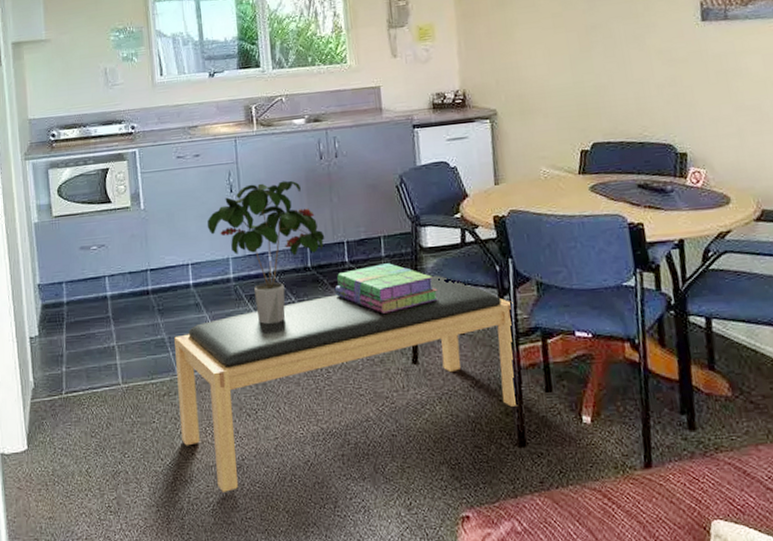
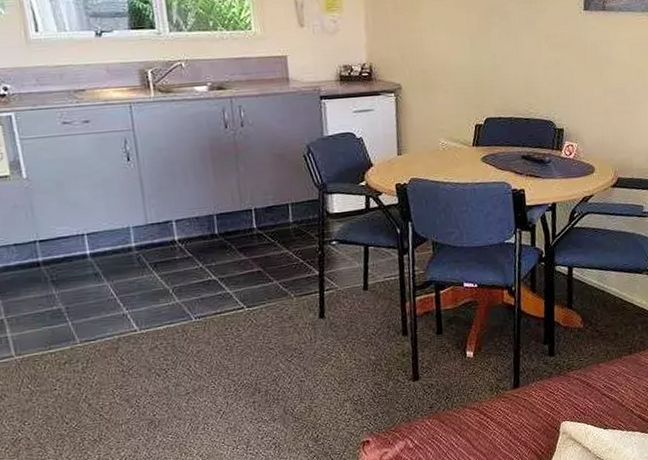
bench: present [174,275,518,492] -> none [72,238,413,446]
potted plant: present [207,180,325,324] -> none [102,149,232,290]
stack of books: present [334,263,438,314] -> none [242,228,344,275]

